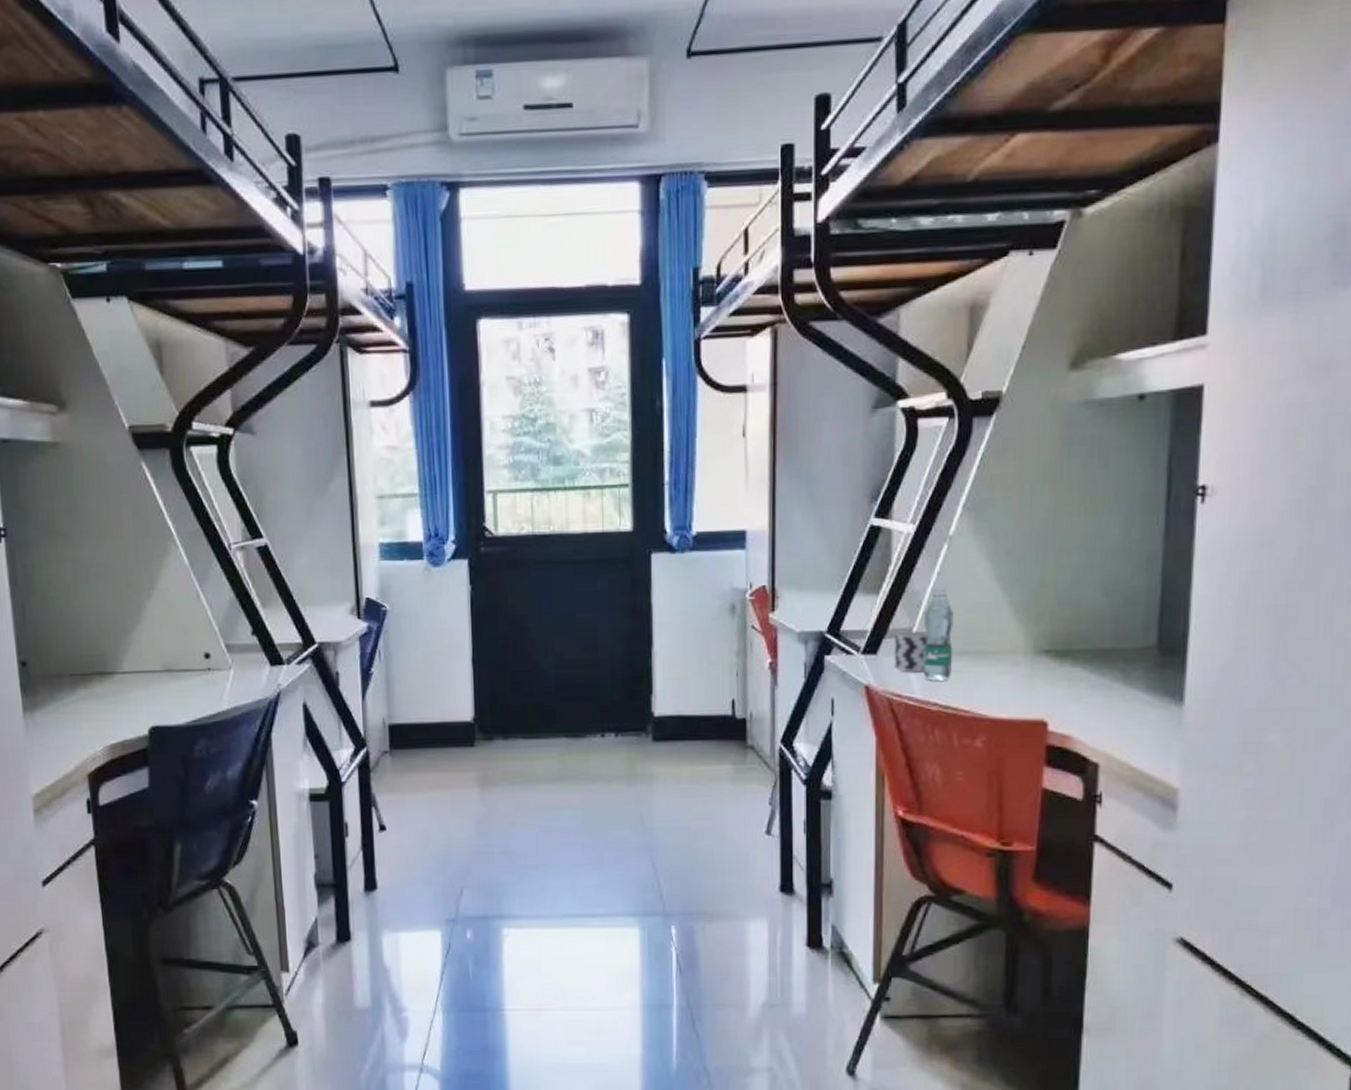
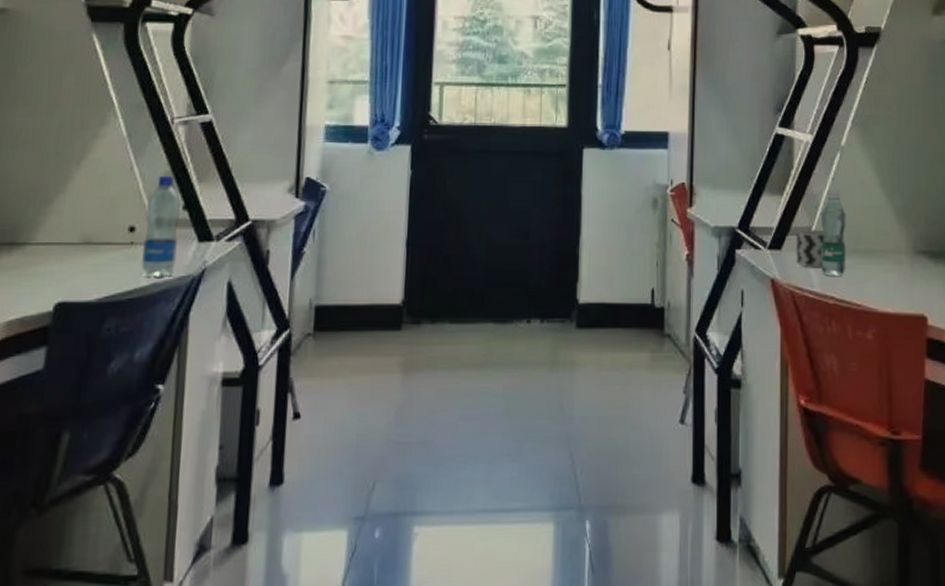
bottle: none [218,602,252,702] -> present [140,175,181,278]

